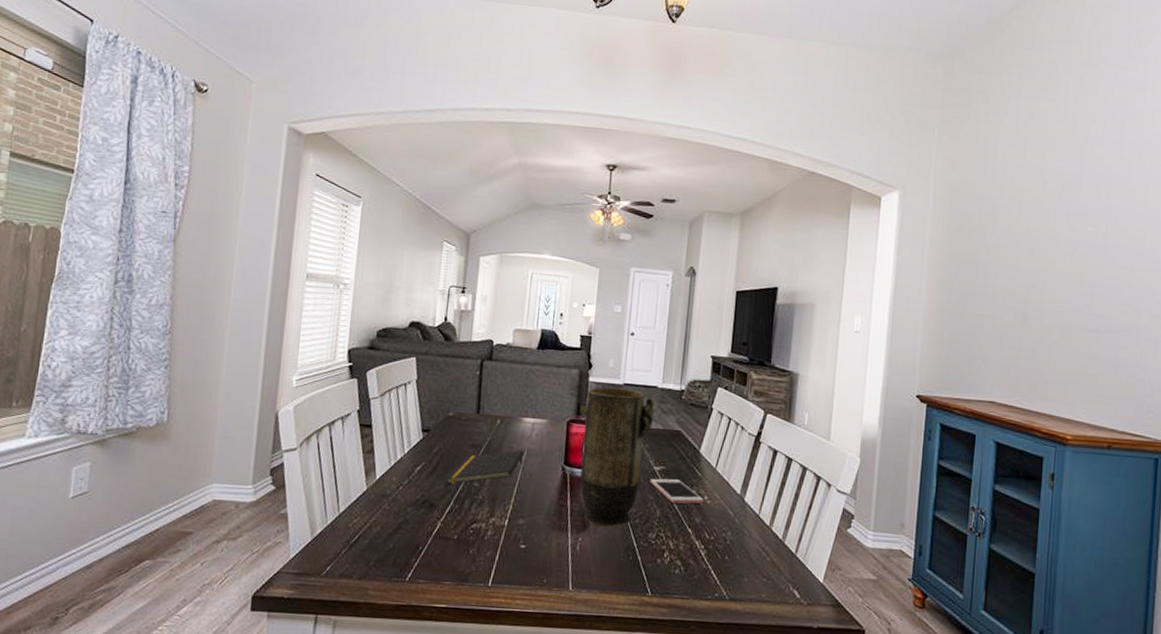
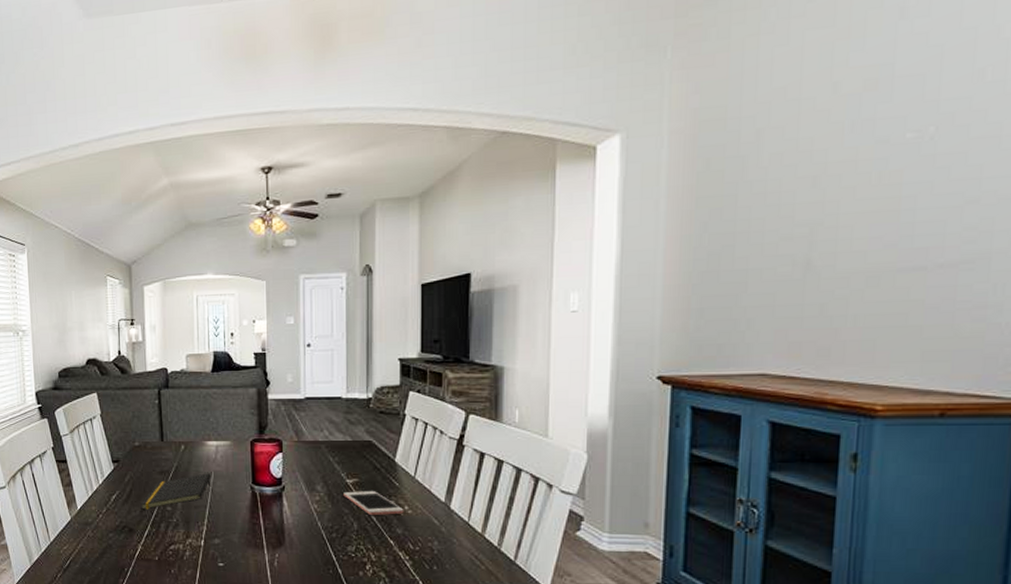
vase: present [580,387,656,528] -> none [262,402,343,543]

